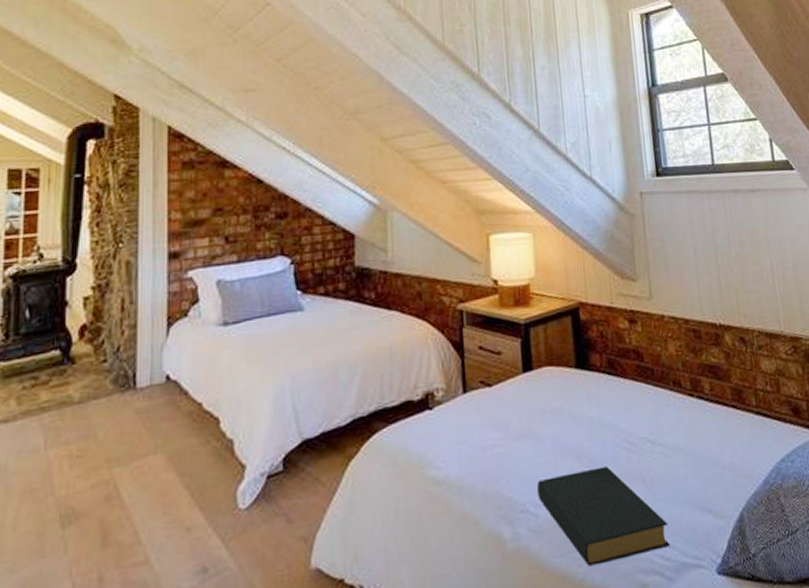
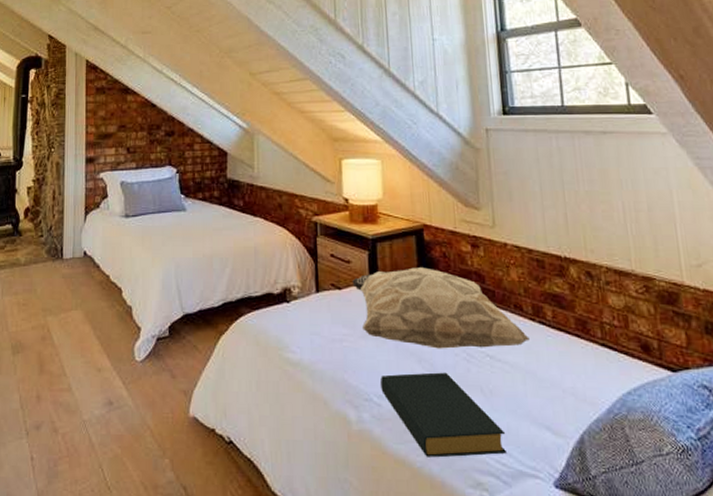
decorative pillow: none [503,350,689,441] -> present [352,267,530,349]

